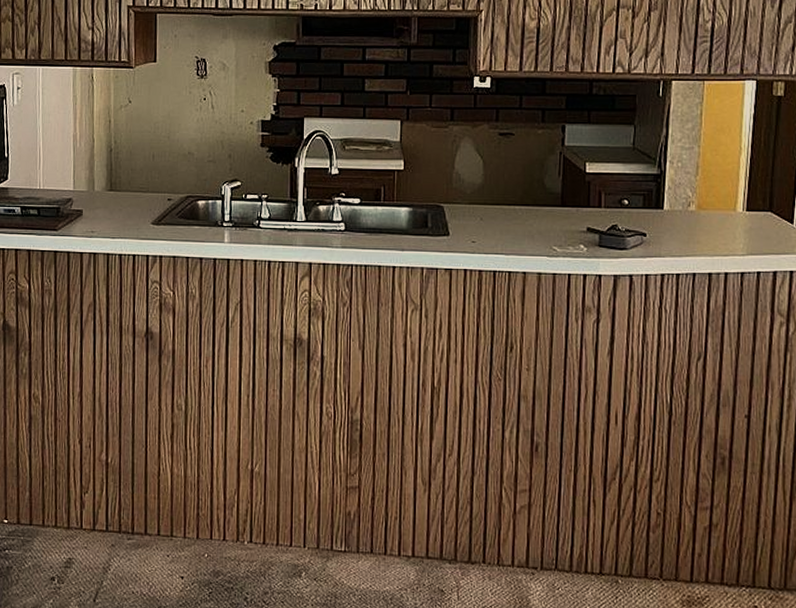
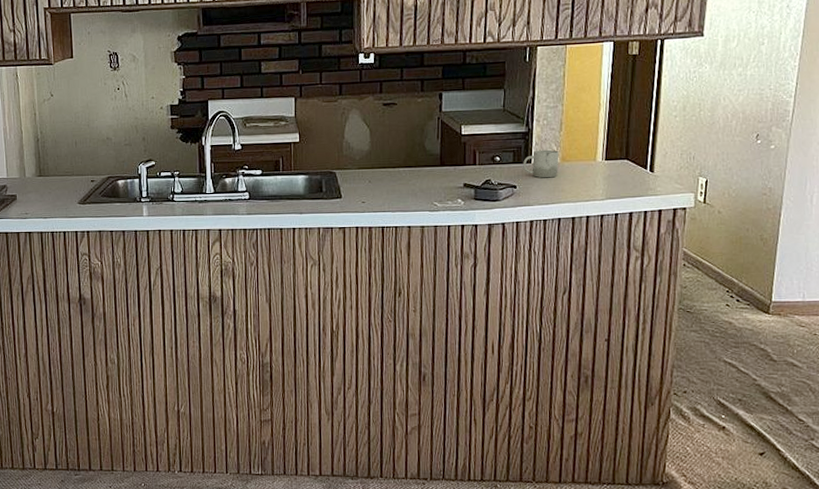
cup: none [654,195,695,227] -> present [523,149,559,178]

